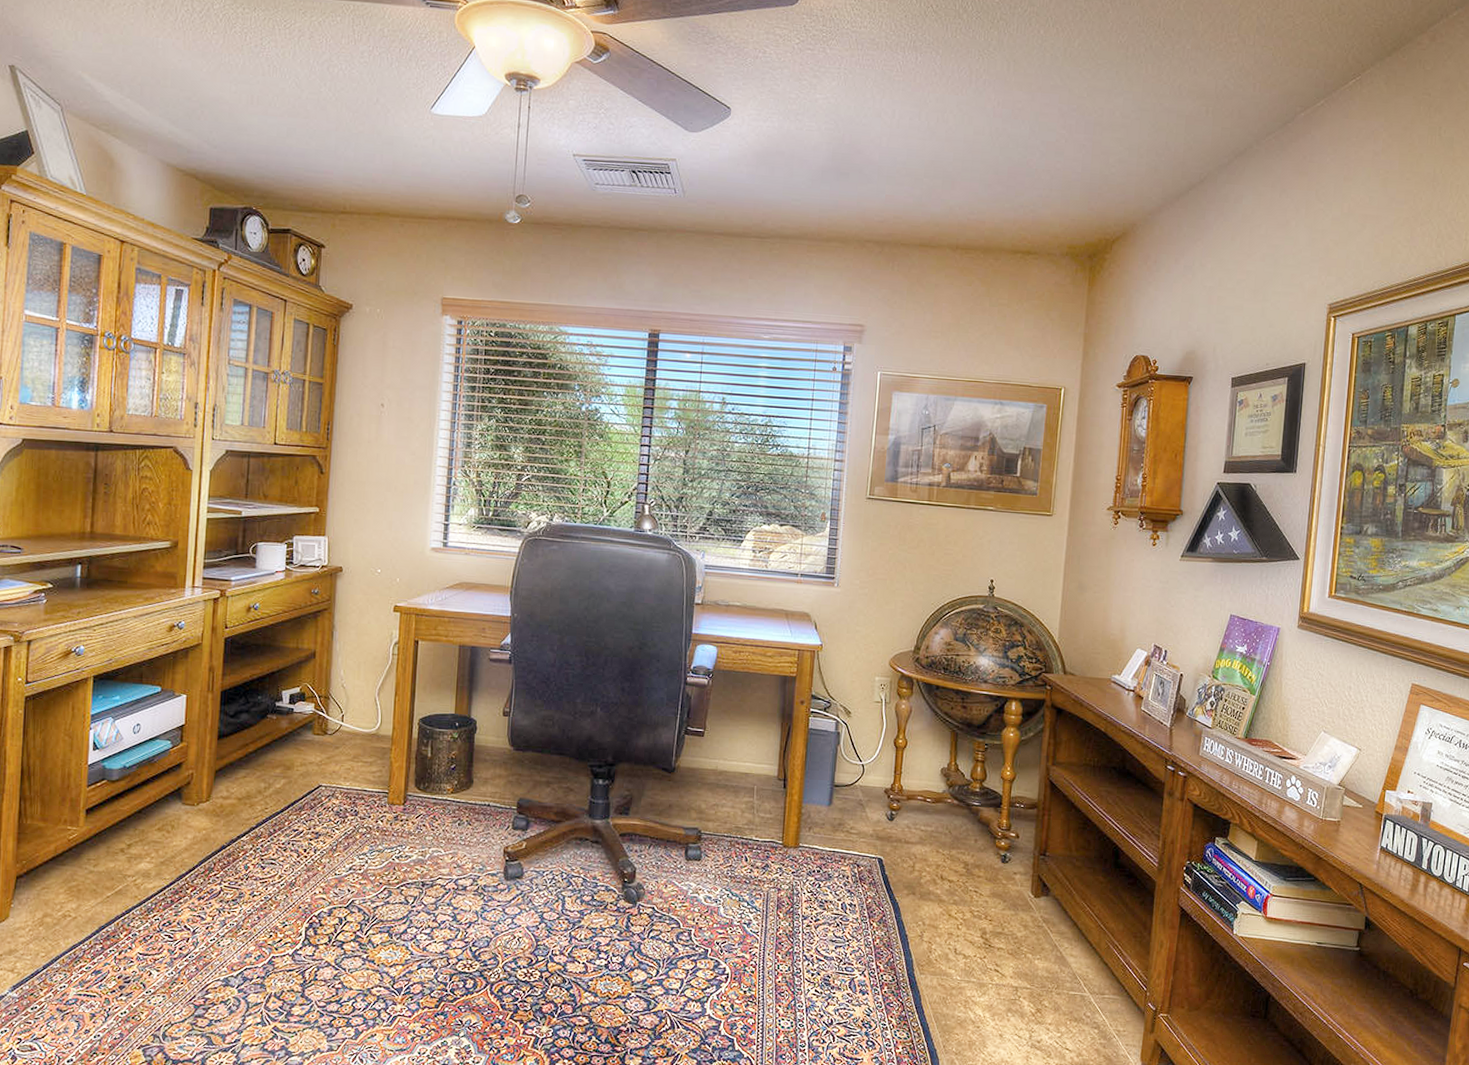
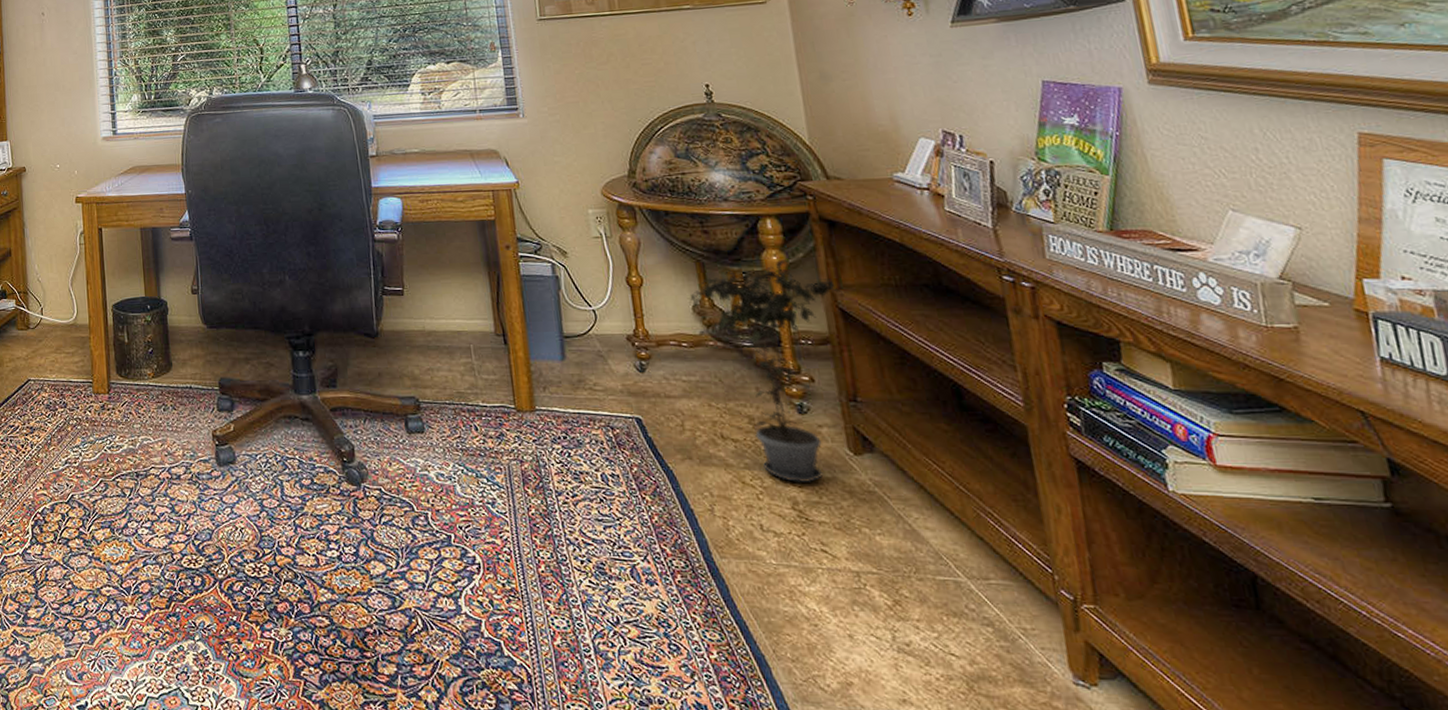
potted plant: none [941,737,1059,918] -> present [690,260,849,484]

